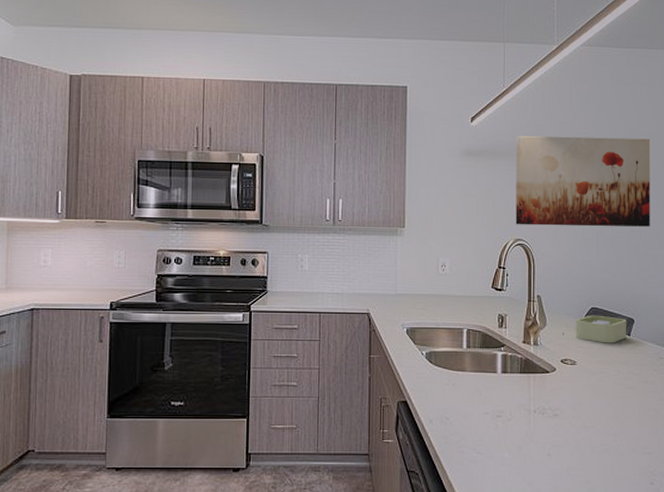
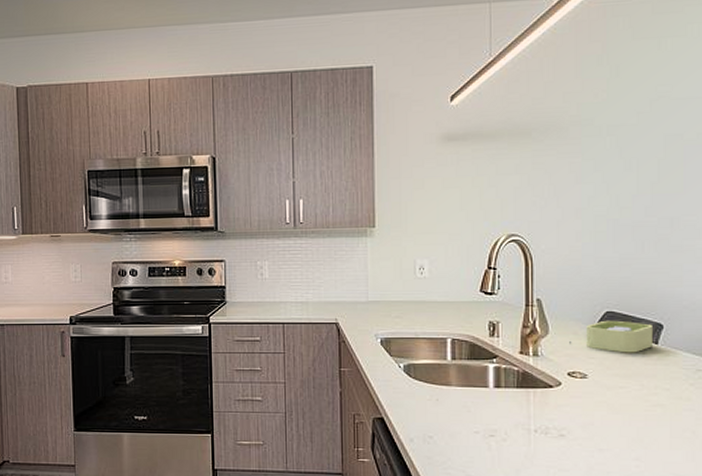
wall art: present [515,135,651,227] -> none [507,103,685,218]

